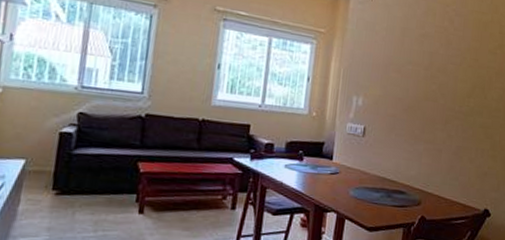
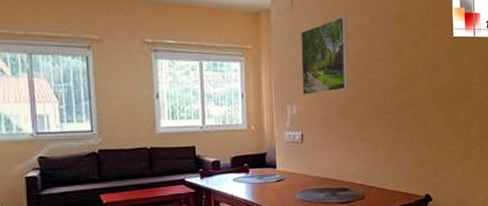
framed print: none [371,14,426,89] -> present [301,16,349,96]

